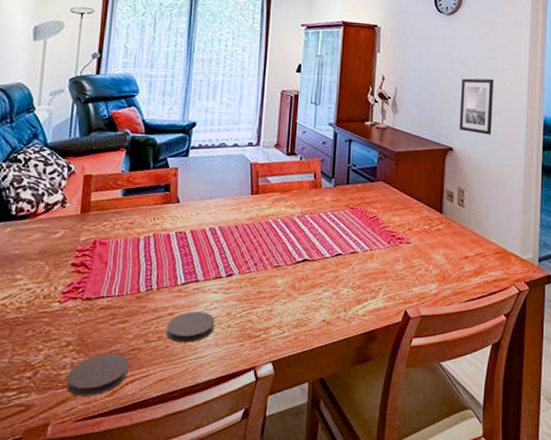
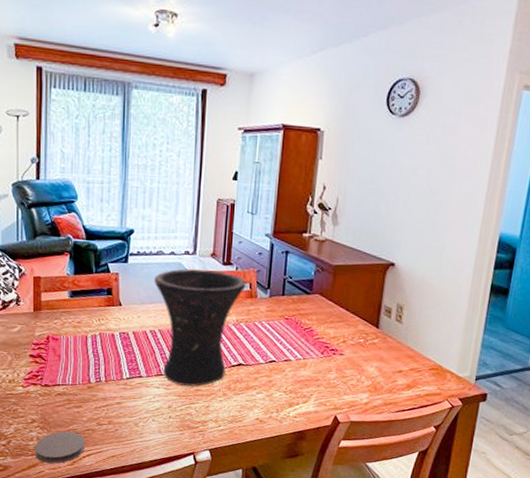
coaster: present [166,312,215,343] -> none [116,402,158,428]
vase: none [215,160,311,288] -> present [154,268,246,387]
wall art: present [459,78,494,135] -> none [403,189,447,251]

